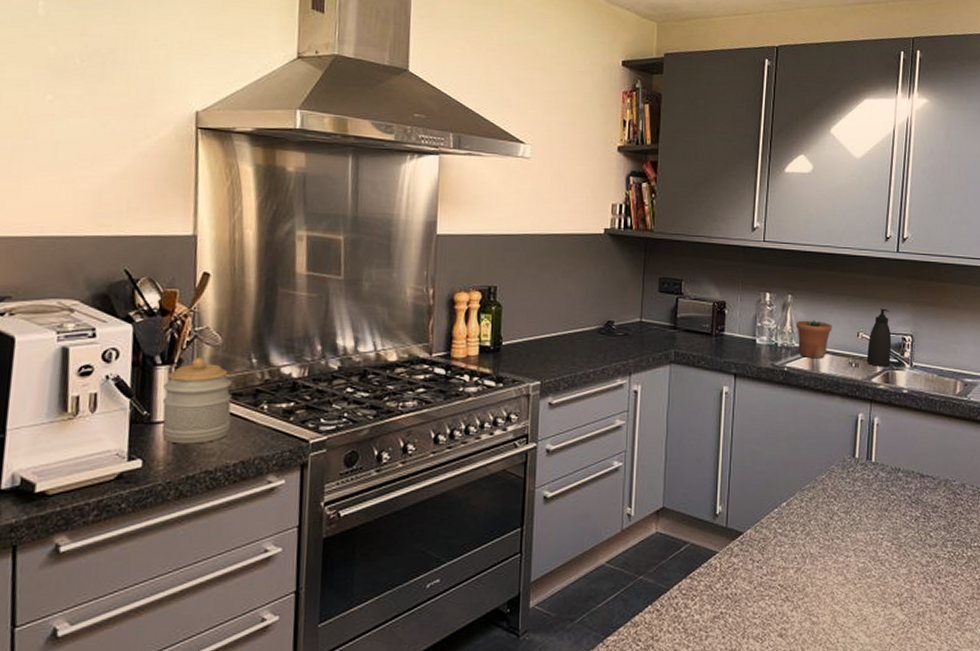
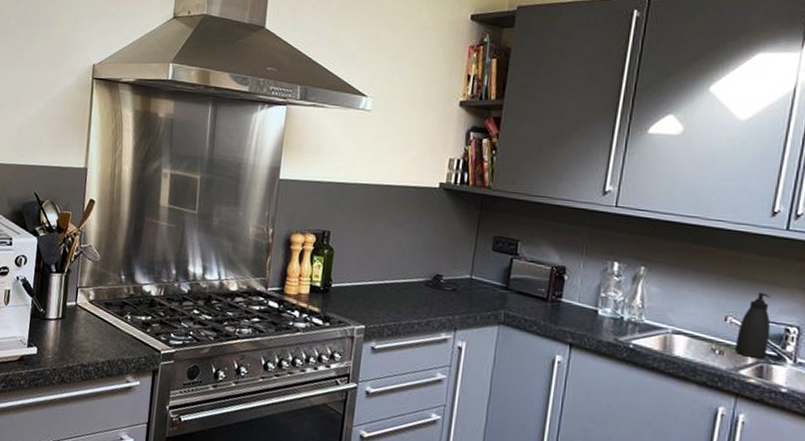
jar: present [161,358,232,444] -> none [52,270,106,341]
planter: present [795,320,832,359] -> none [647,295,693,340]

